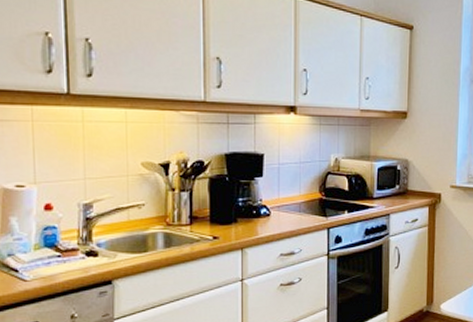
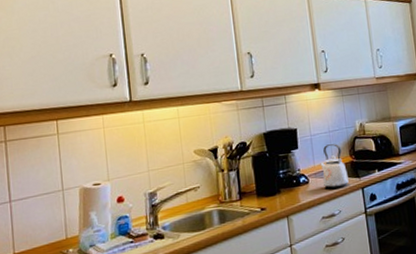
kettle: none [285,177,314,225] -> present [320,144,349,189]

